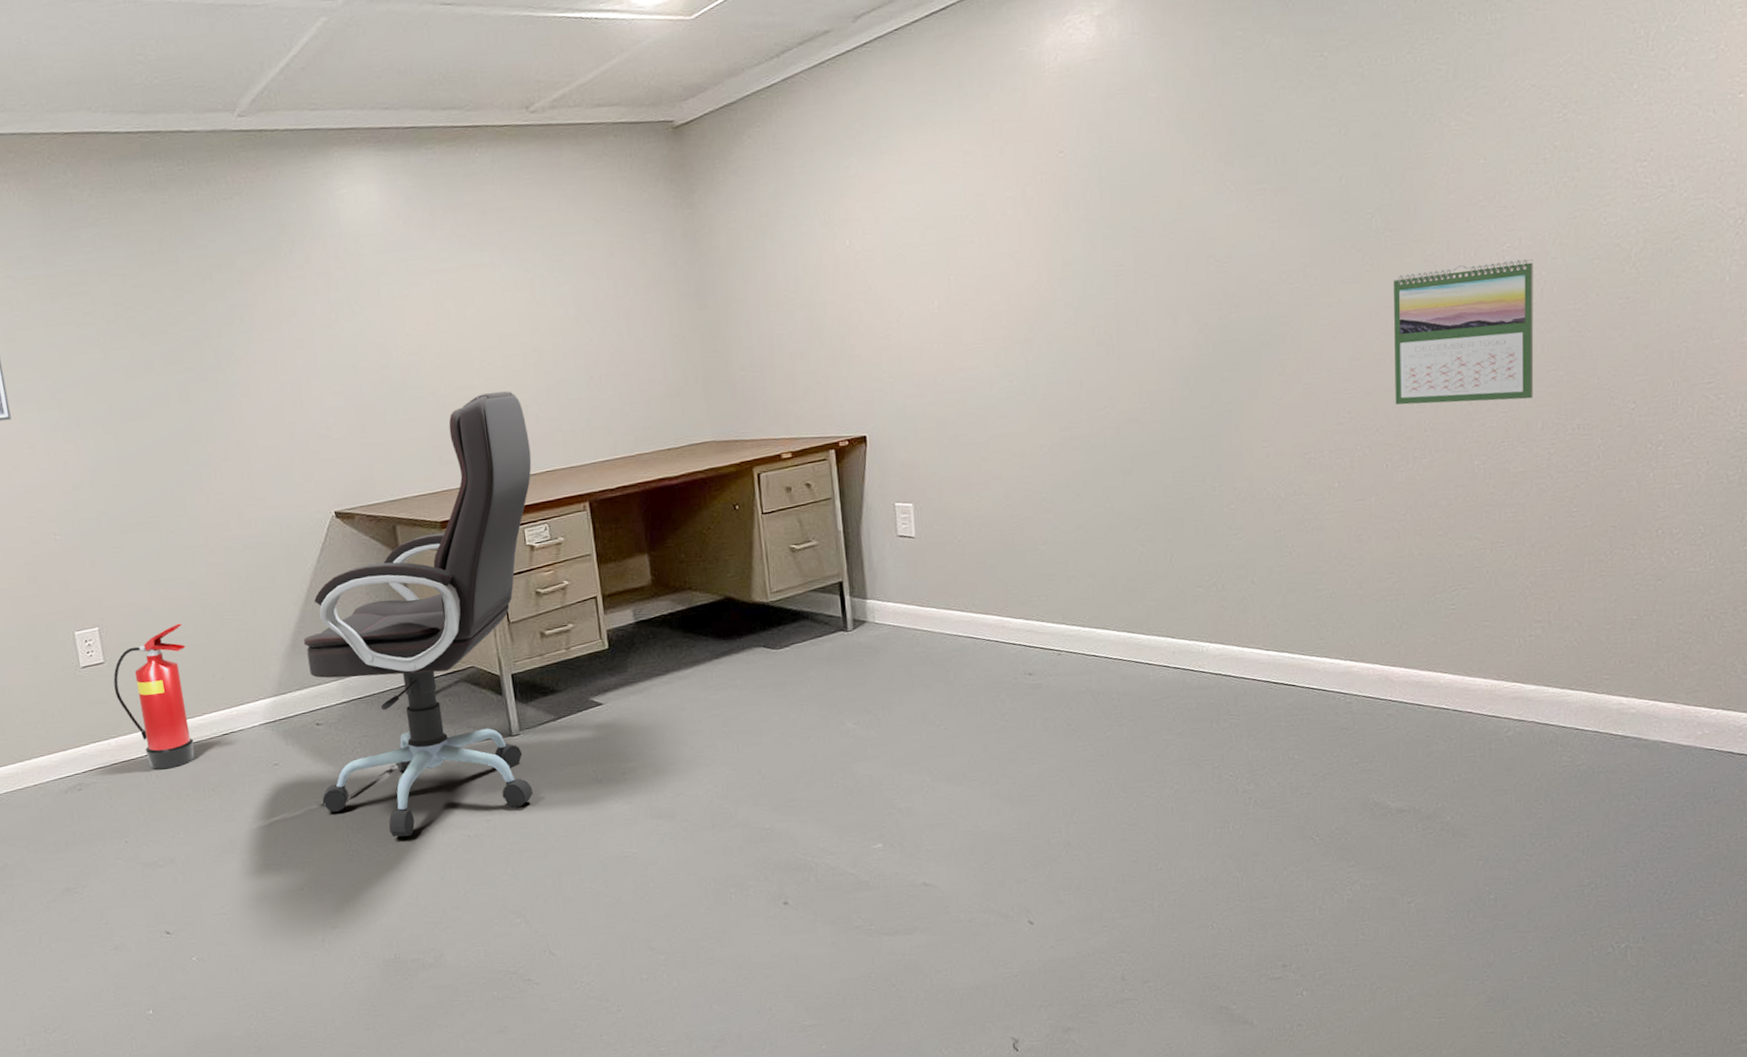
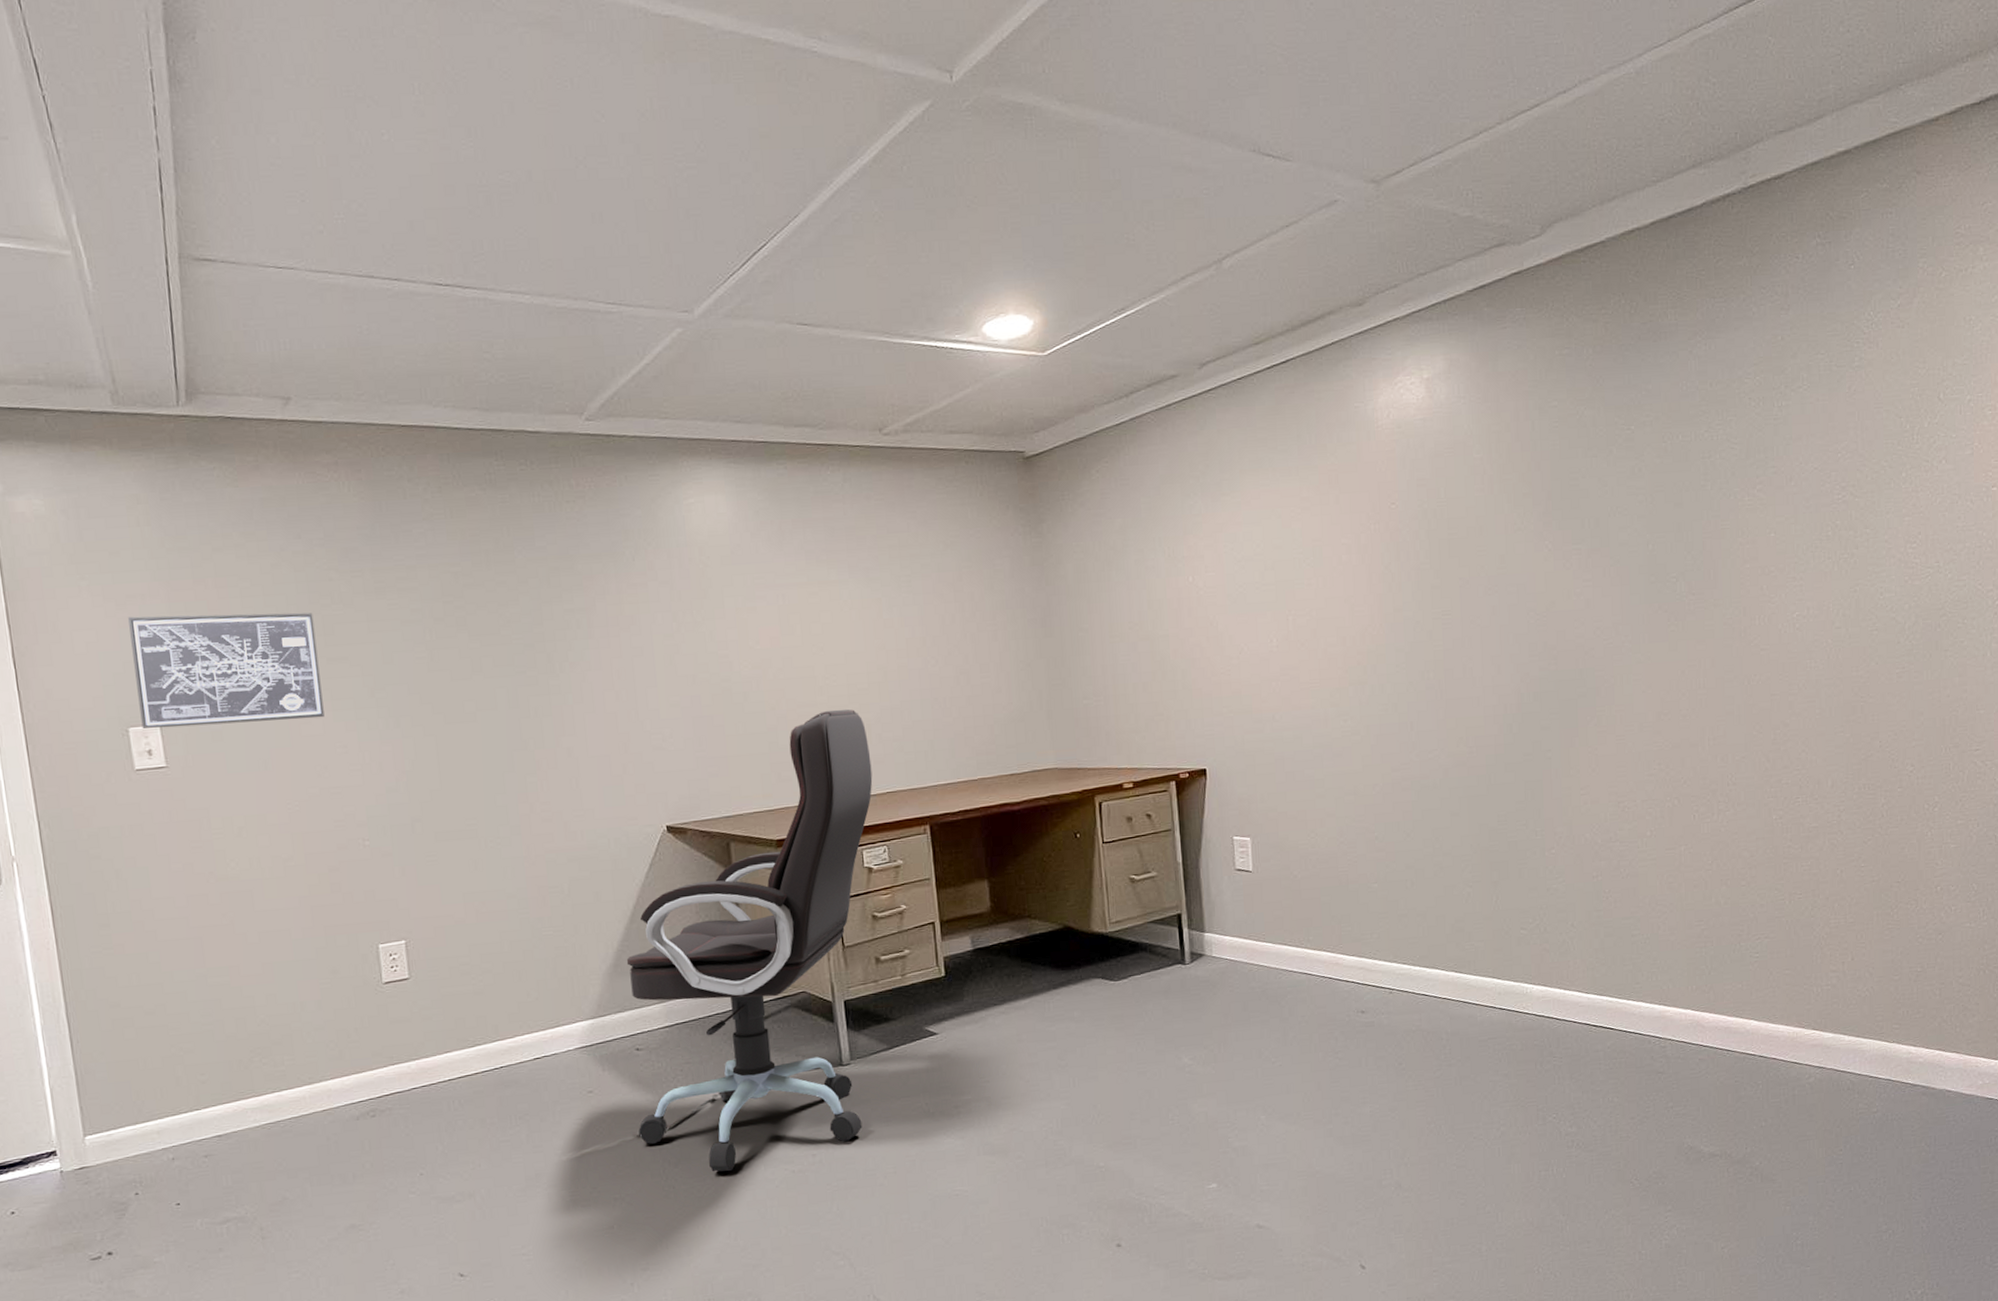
fire extinguisher: present [113,623,195,770] -> none [418,938,503,1096]
calendar: present [1393,259,1534,405] -> none [1696,627,1824,759]

